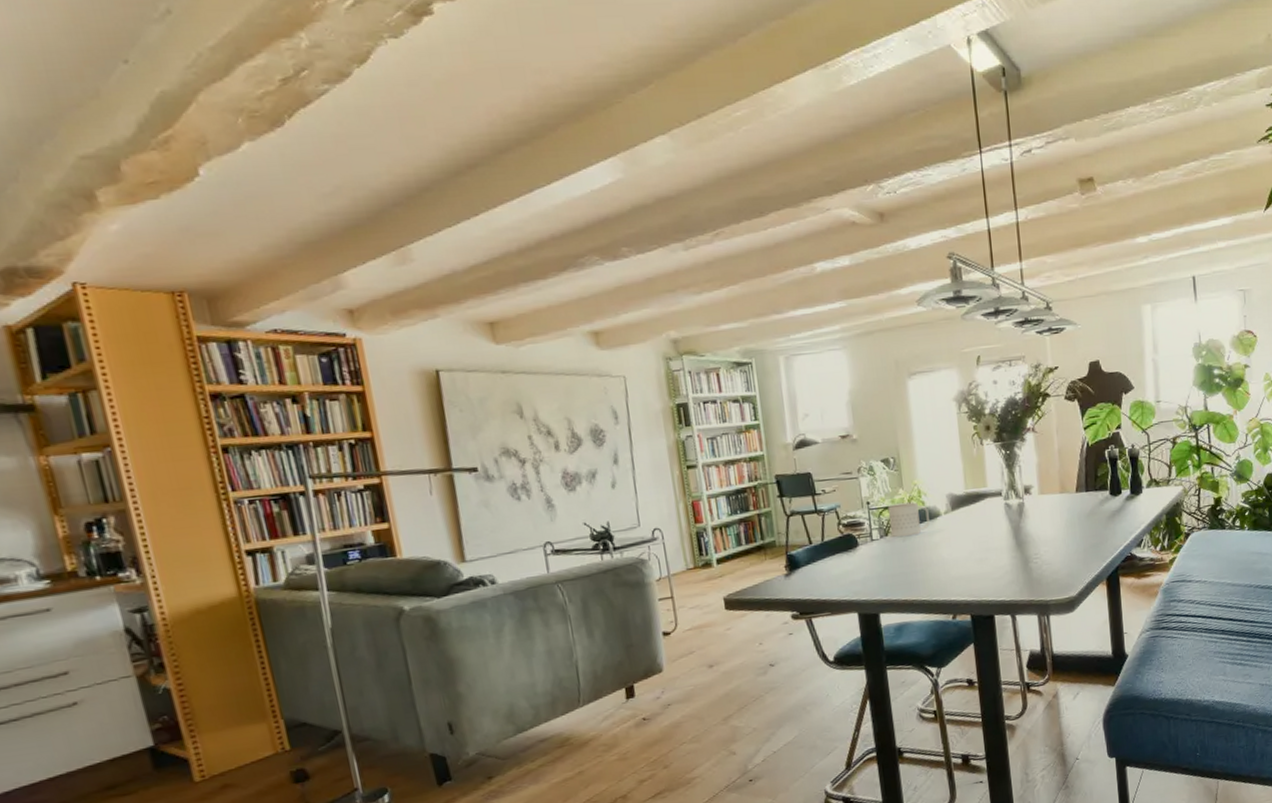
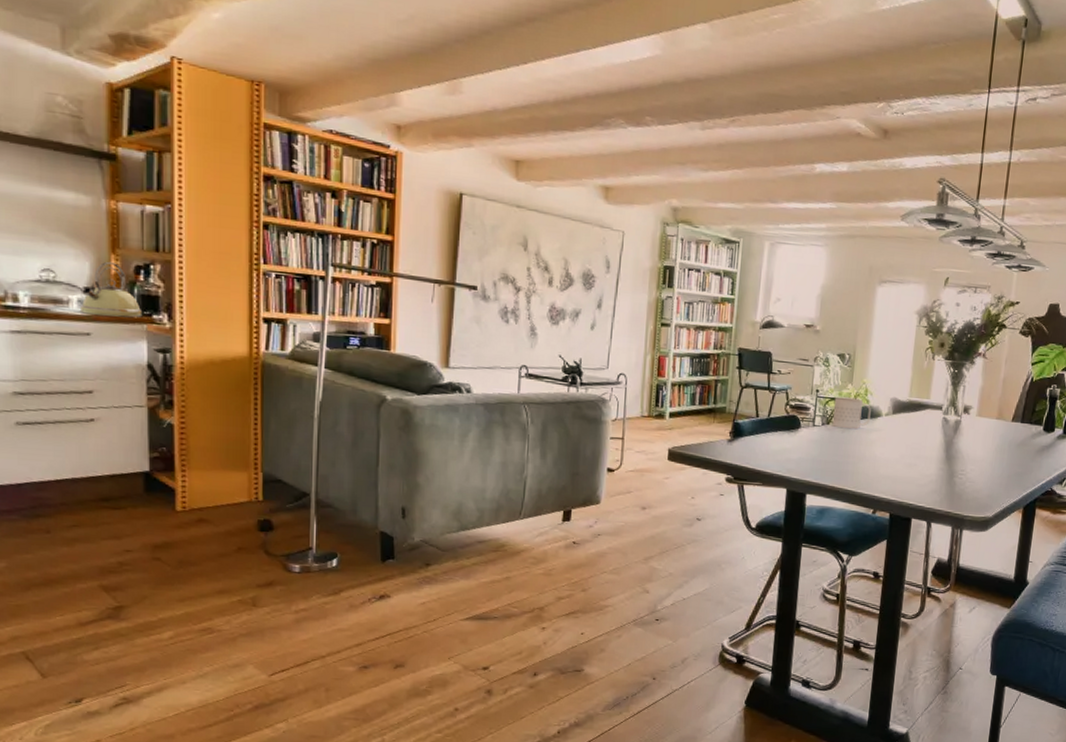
kettle: none [28,524,107,589] -> present [79,261,143,318]

